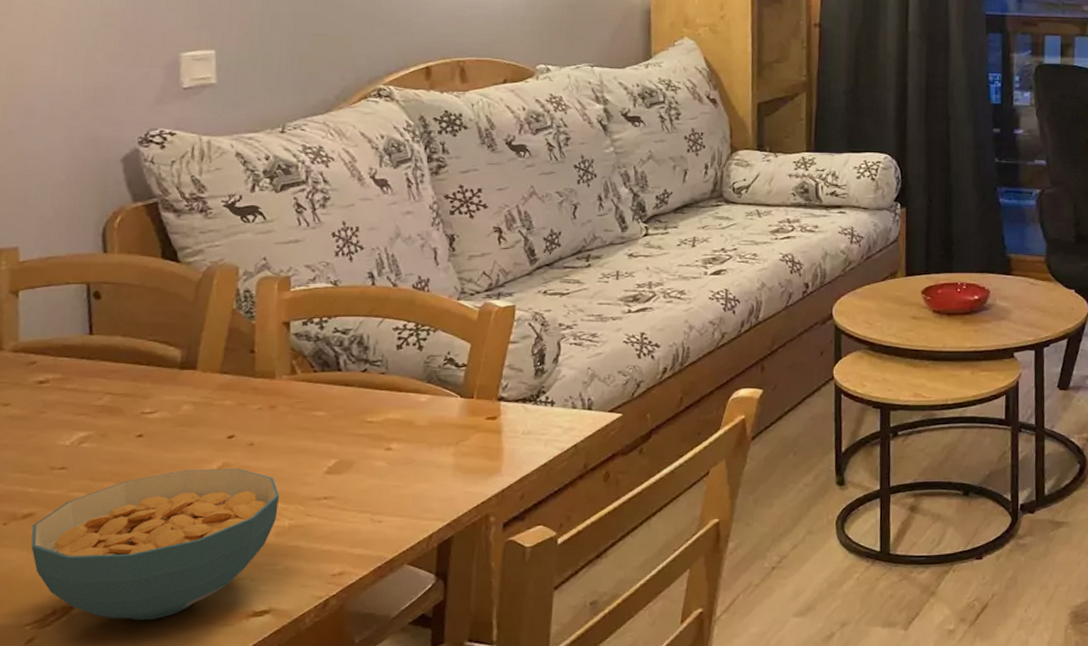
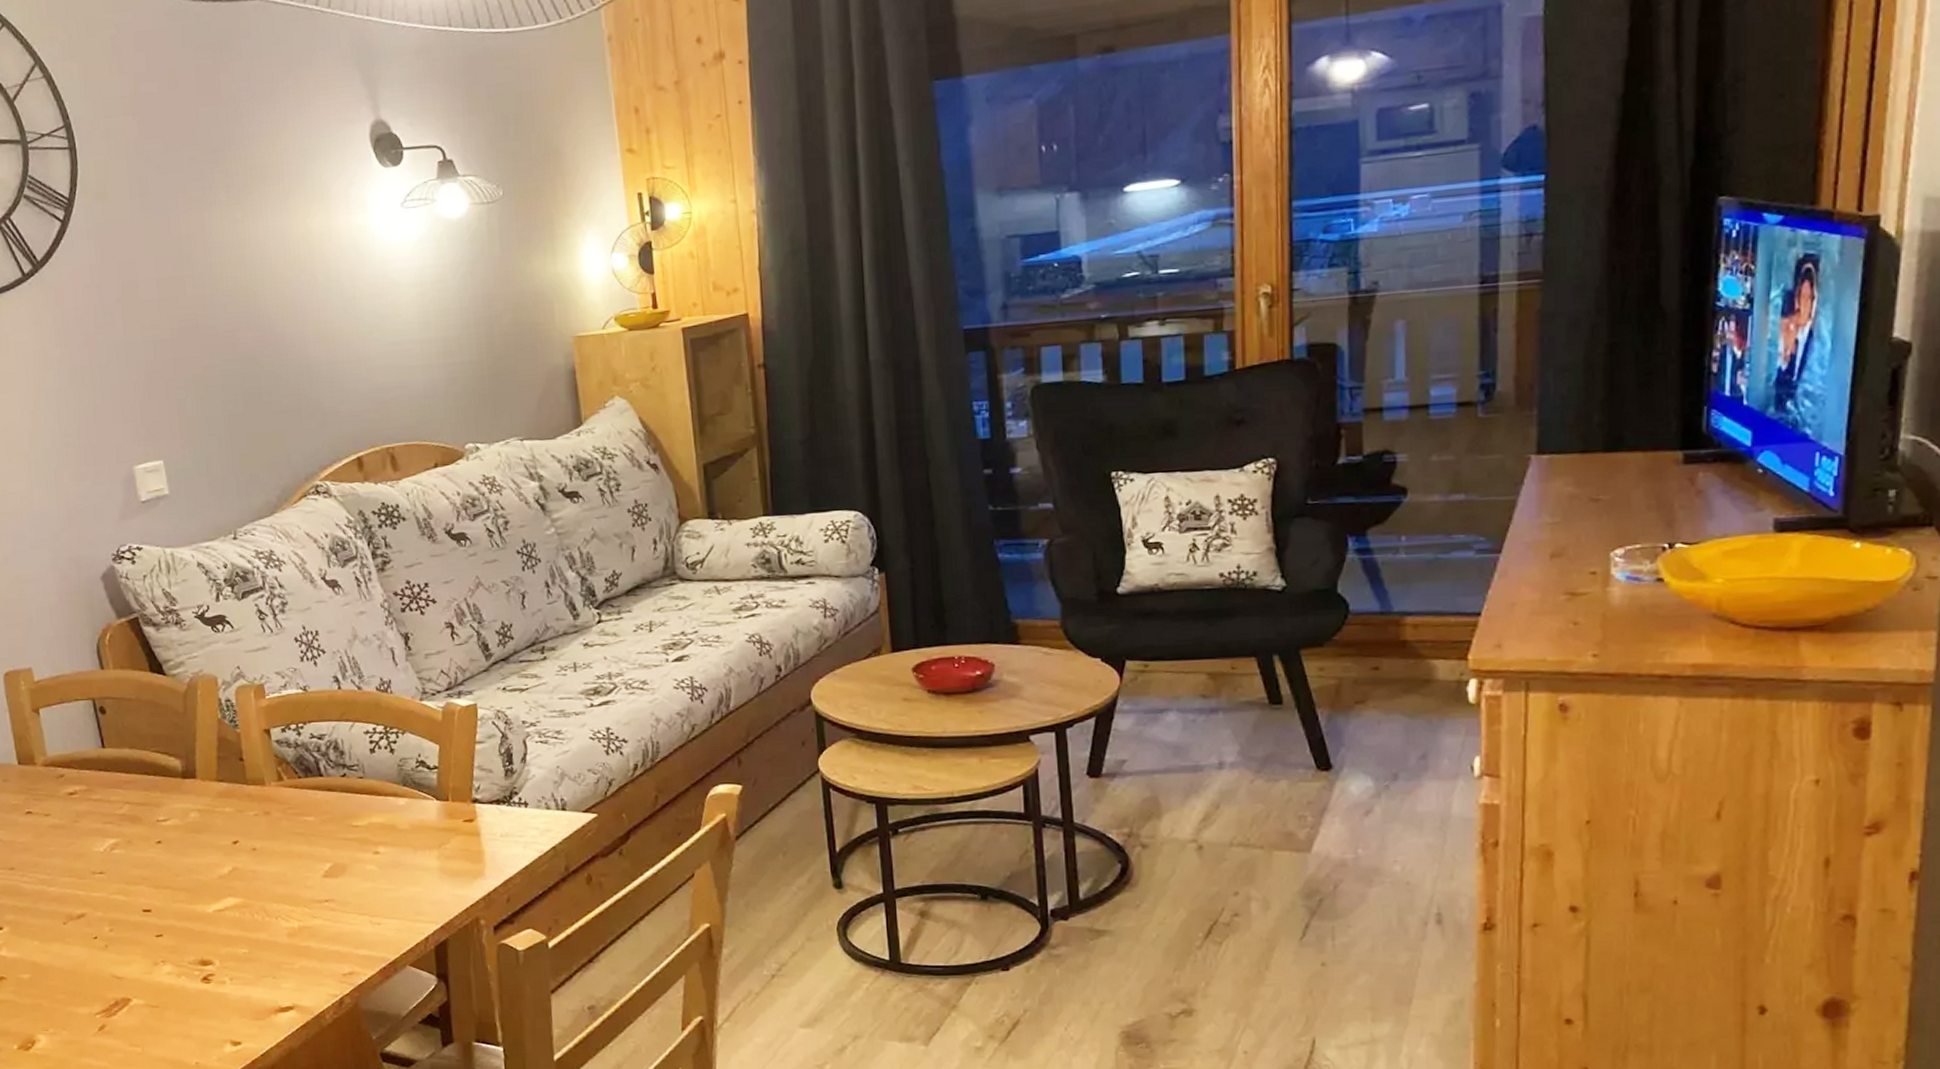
cereal bowl: present [31,469,279,620] -> none [87,873,287,1012]

